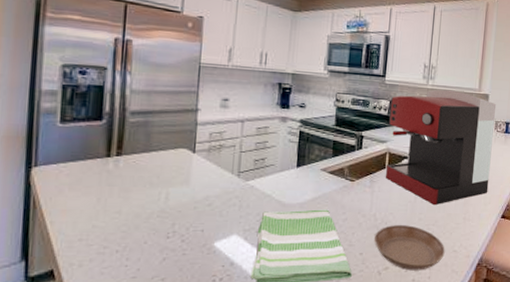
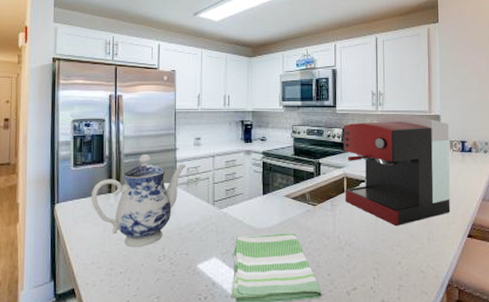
teapot: none [82,113,209,221] -> present [91,154,186,247]
saucer: present [374,225,445,271] -> none [341,246,412,291]

